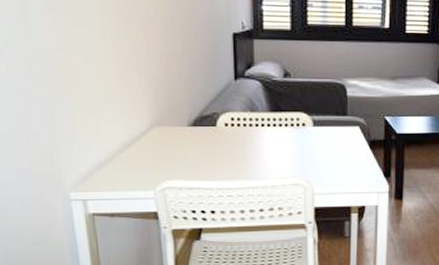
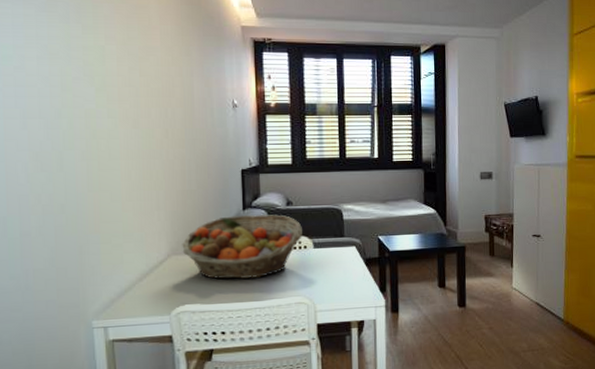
fruit basket: none [166,85,301,155] -> present [182,214,302,279]

